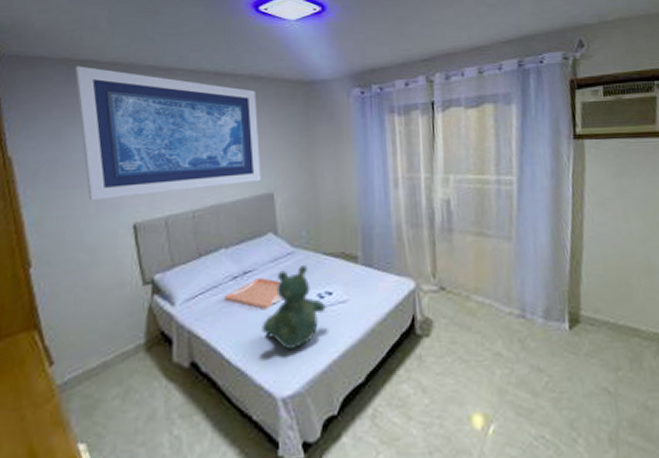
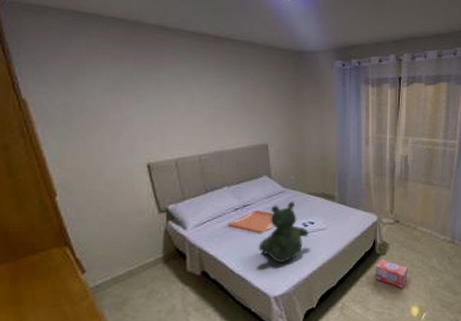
wall art: present [75,66,261,201] -> none [81,18,258,143]
box: none [417,343,464,386] -> present [375,259,408,288]

